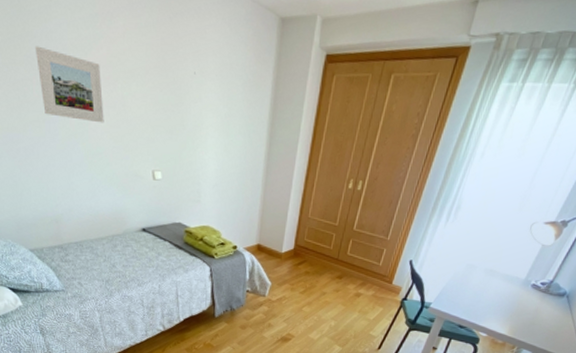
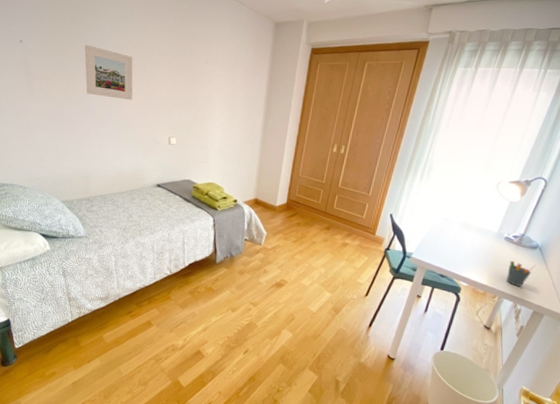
pen holder: none [528,309,561,336] -> present [507,260,536,287]

